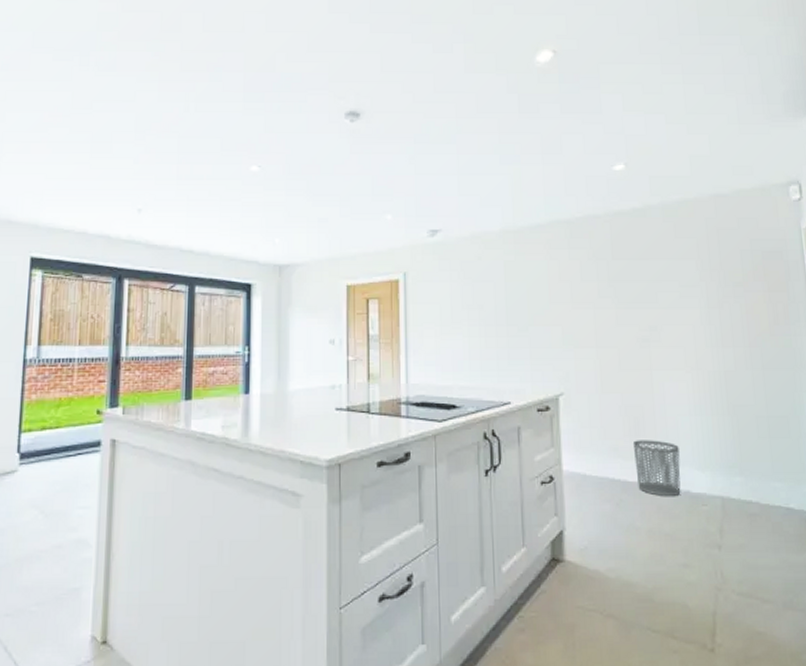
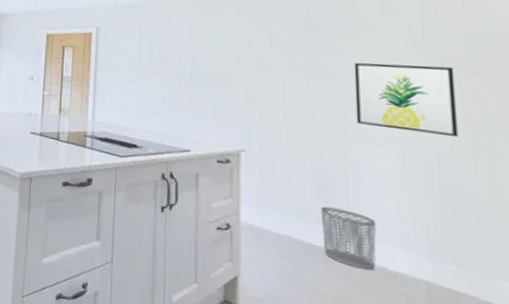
wall art: none [654,284,740,353] -> present [354,63,459,138]

